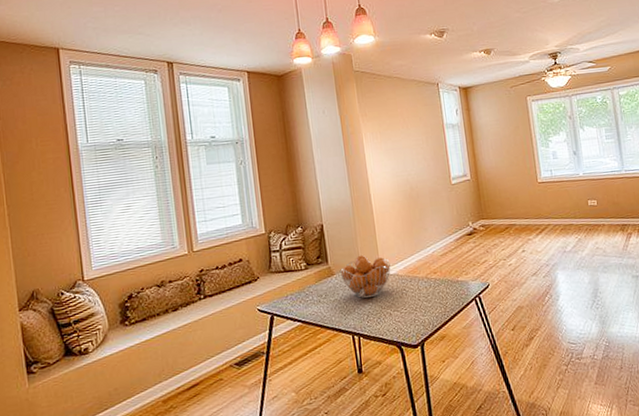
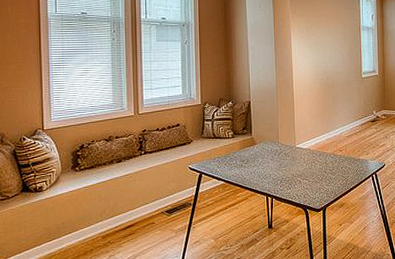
fruit basket: present [340,254,391,298] -> none [261,130,304,167]

